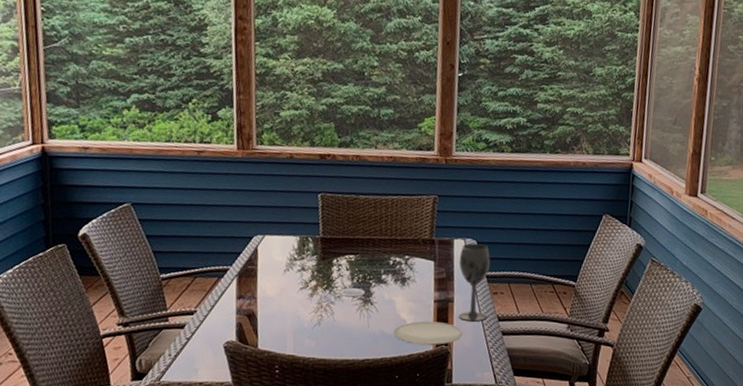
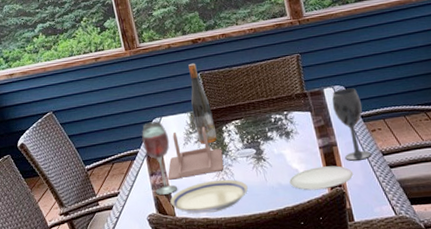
wineglass: none [235,238,269,323] -> present [141,121,177,195]
plate: none [255,315,347,351] -> present [170,179,248,214]
napkin holder: none [257,254,327,308] -> present [168,127,224,180]
wine bottle: none [302,181,326,275] -> present [188,63,218,144]

